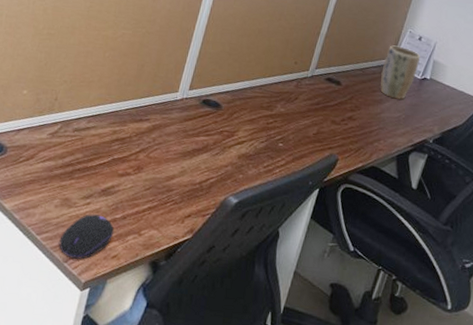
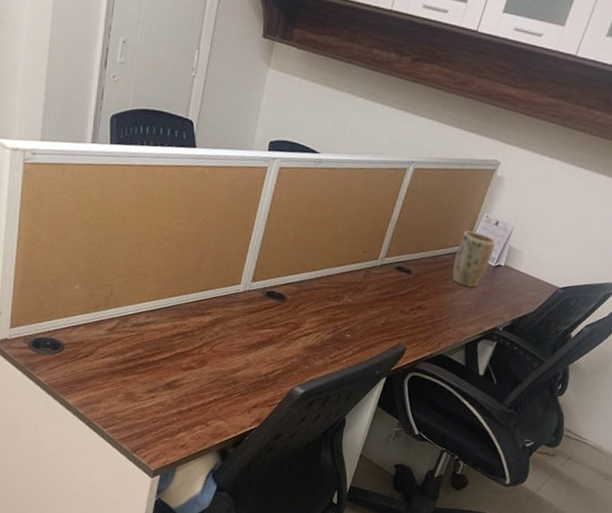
computer mouse: present [59,213,115,260] -> none [126,406,181,450]

